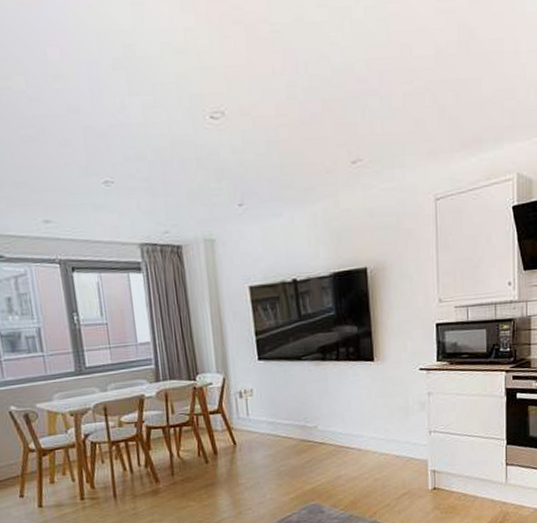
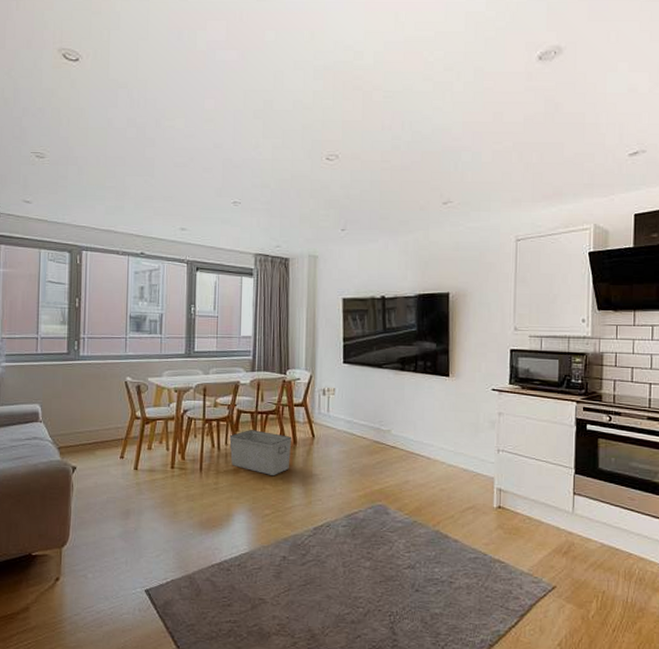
storage bin: none [142,445,213,492] -> present [229,430,292,475]

